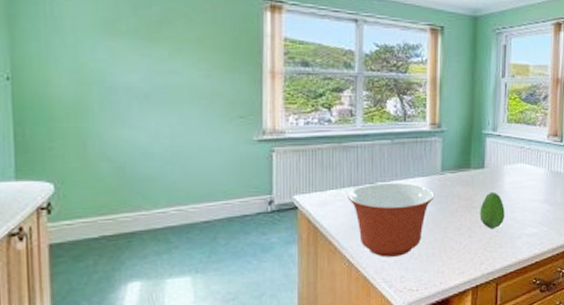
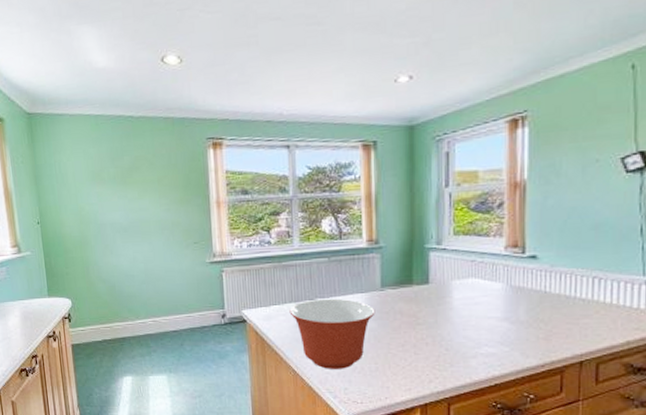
fruit: present [479,191,505,229] -> none [425,308,455,346]

